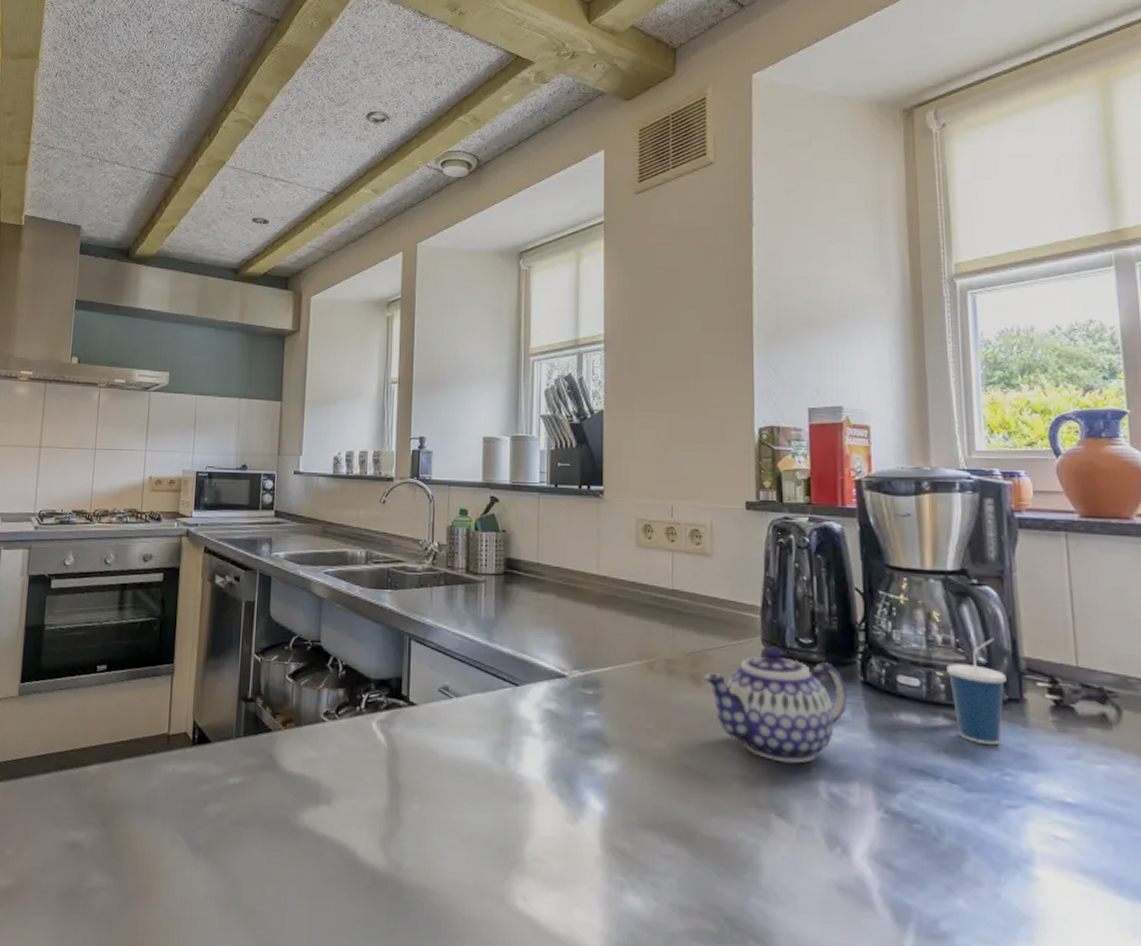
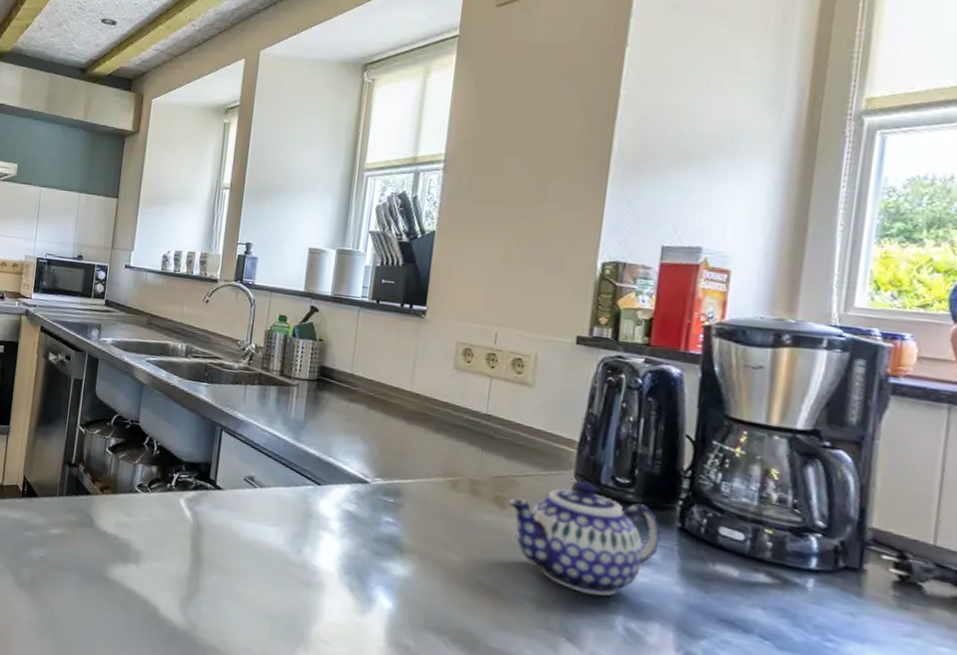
cup: present [947,638,1006,744] -> none [777,503,847,610]

